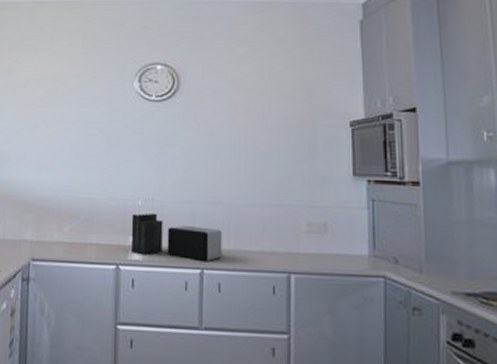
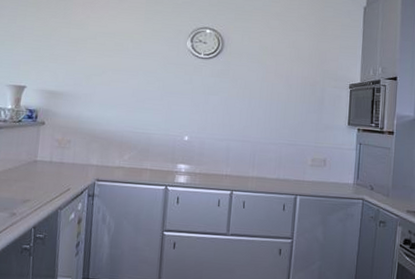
knife block: present [131,195,163,256] -> none [178,133,204,179]
toaster: present [167,225,223,262] -> none [205,157,249,186]

